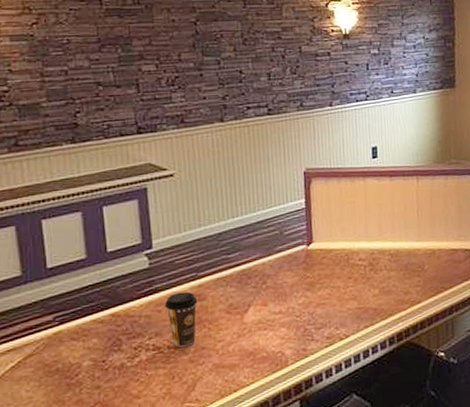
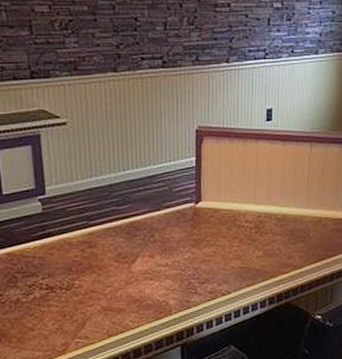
coffee cup: present [165,291,198,347] -> none [58,238,88,289]

